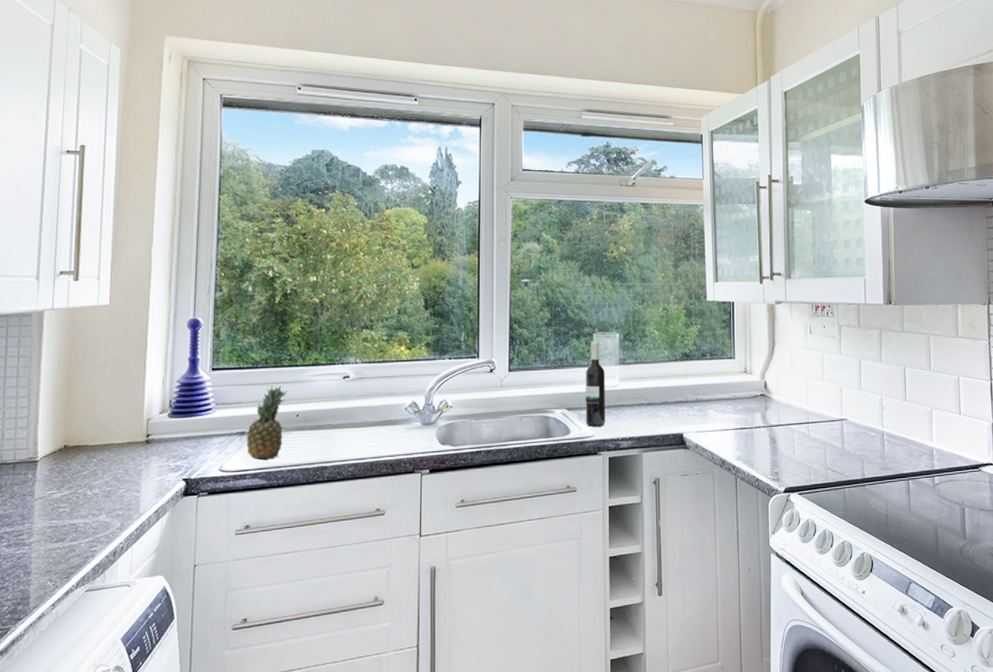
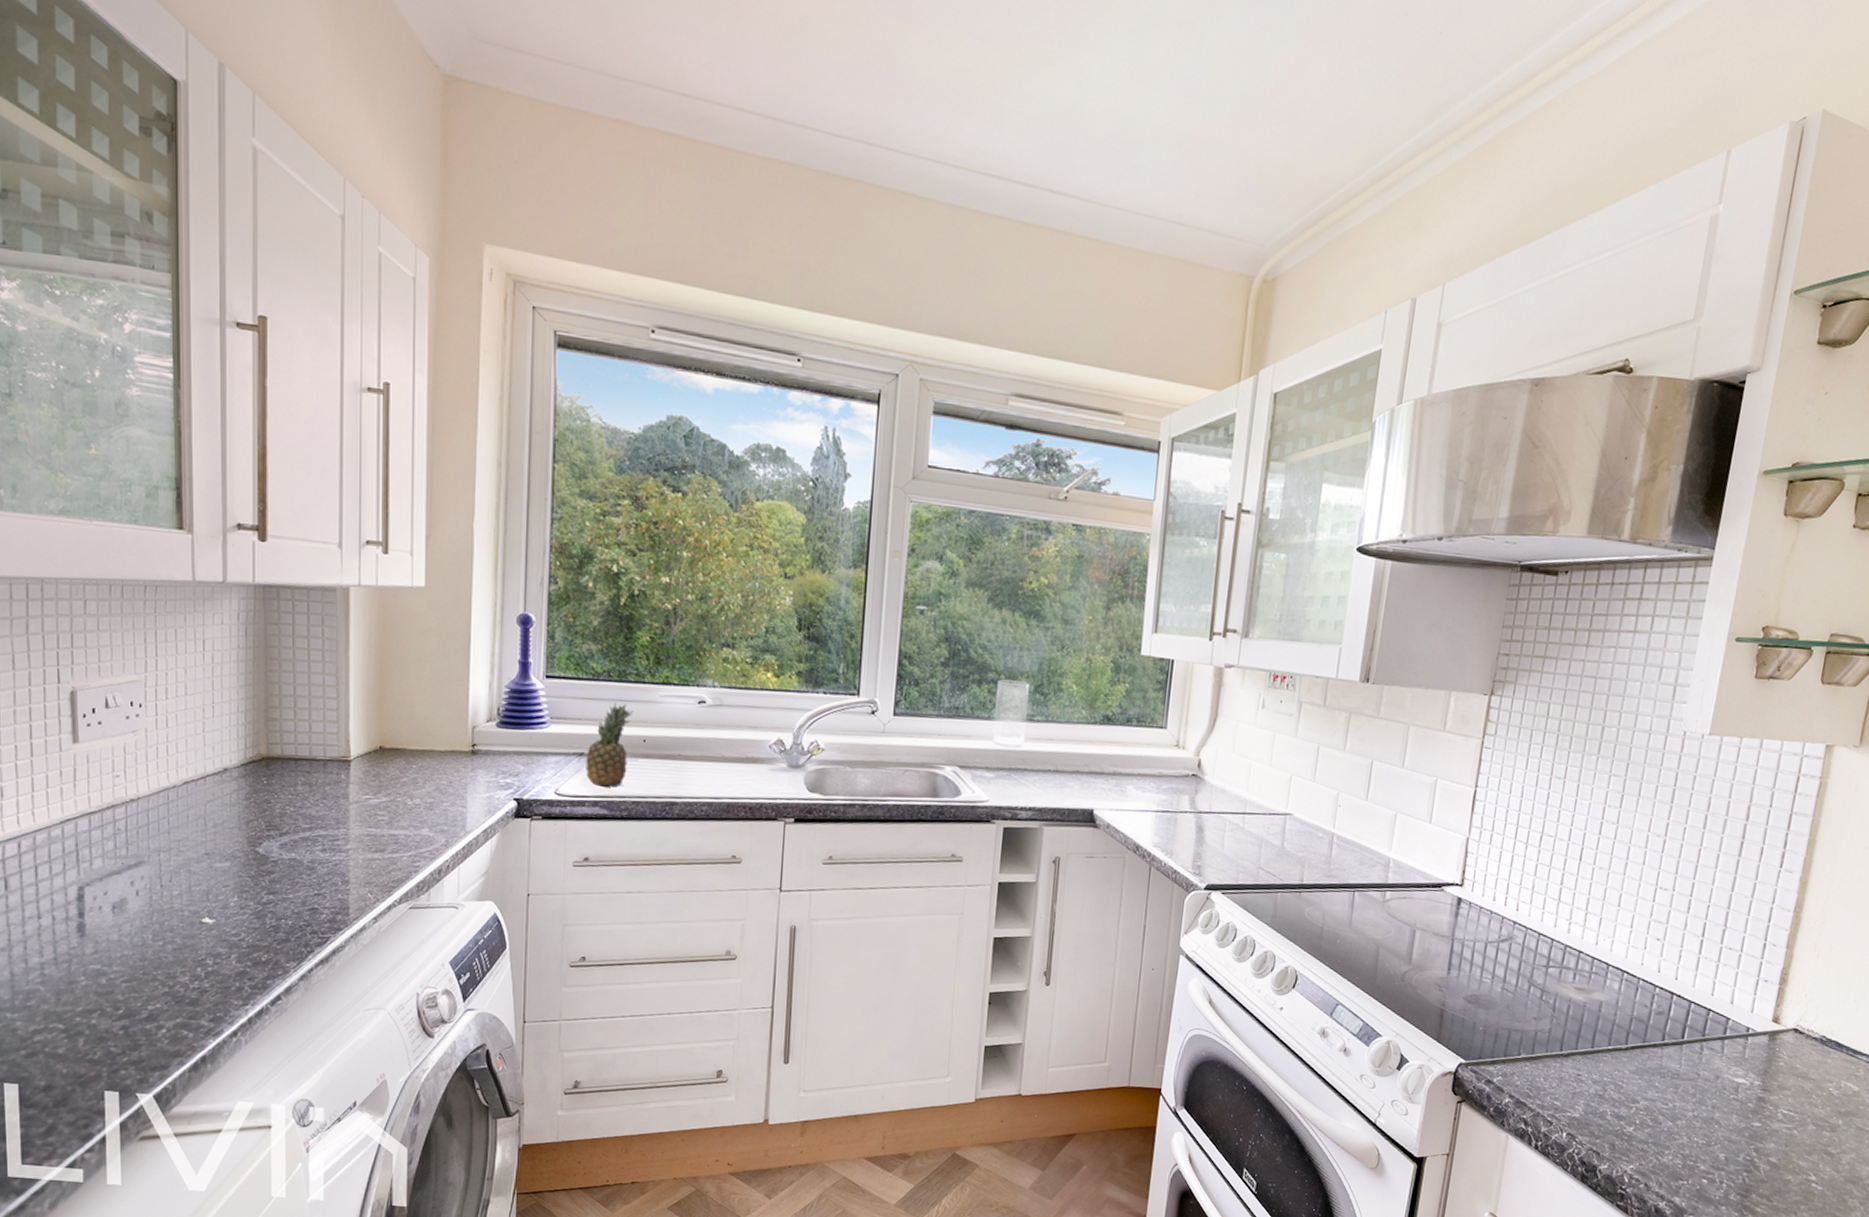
wine bottle: present [585,342,606,427] -> none [979,690,1008,791]

